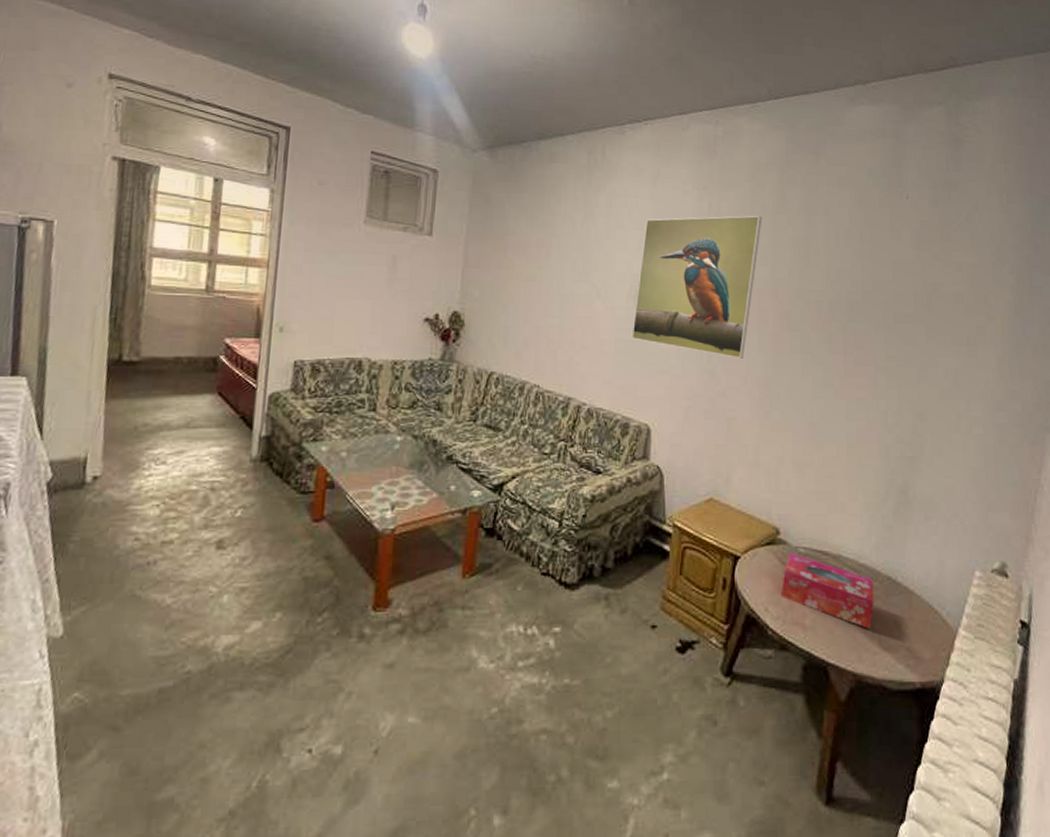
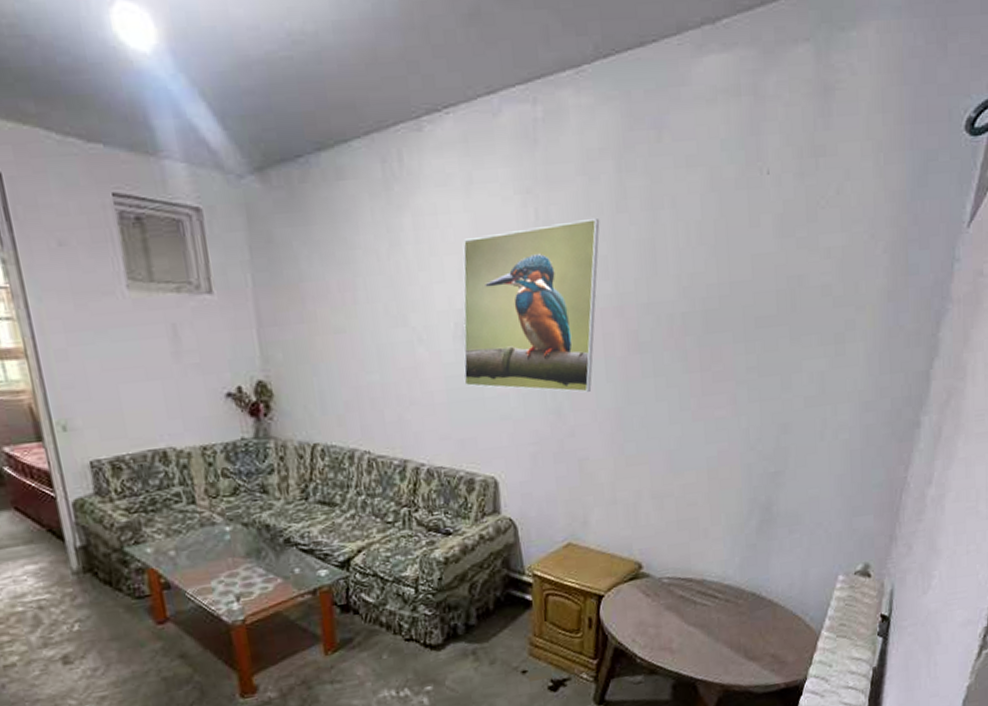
tissue box: present [780,553,874,629] -> none [646,584,740,644]

